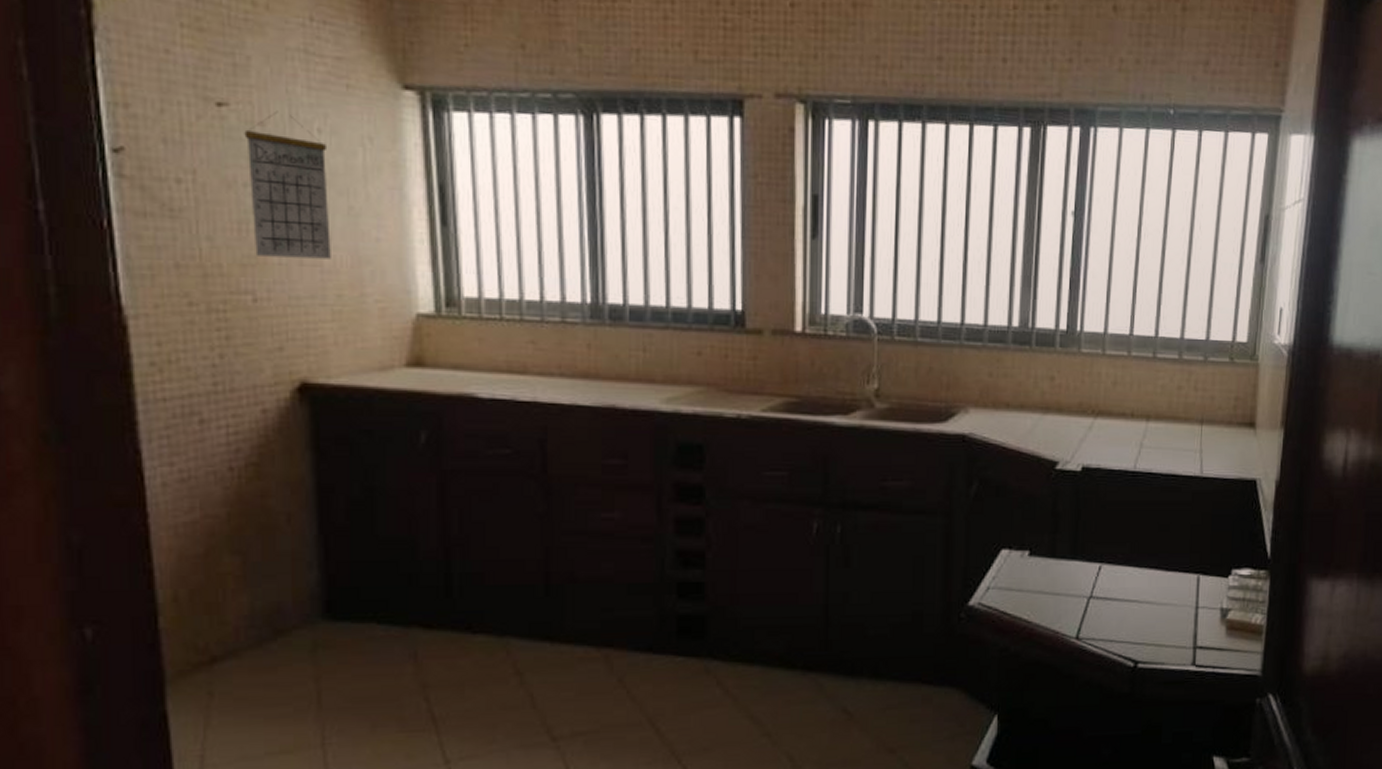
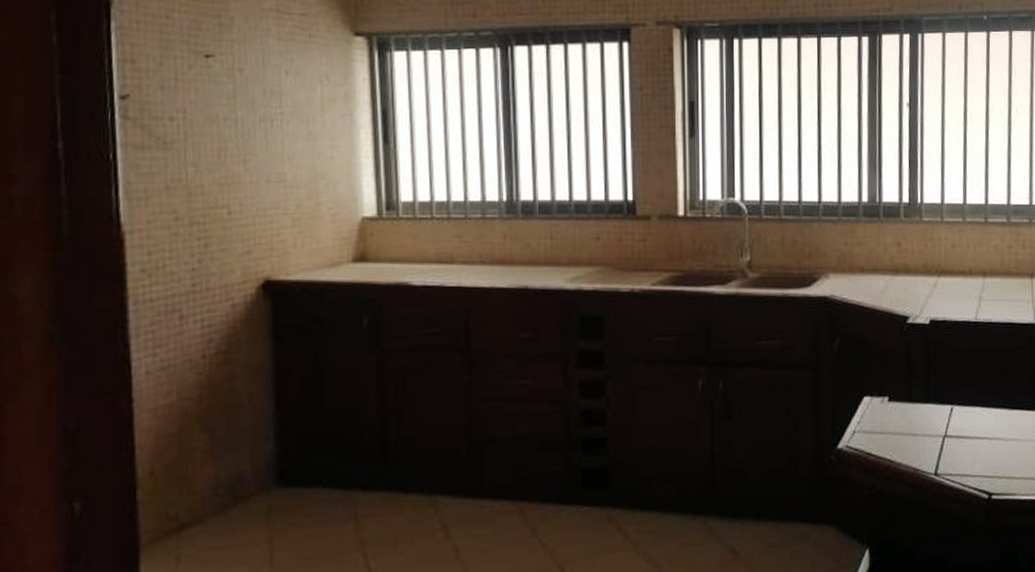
calendar: present [244,110,331,259] -> none [226,58,293,176]

